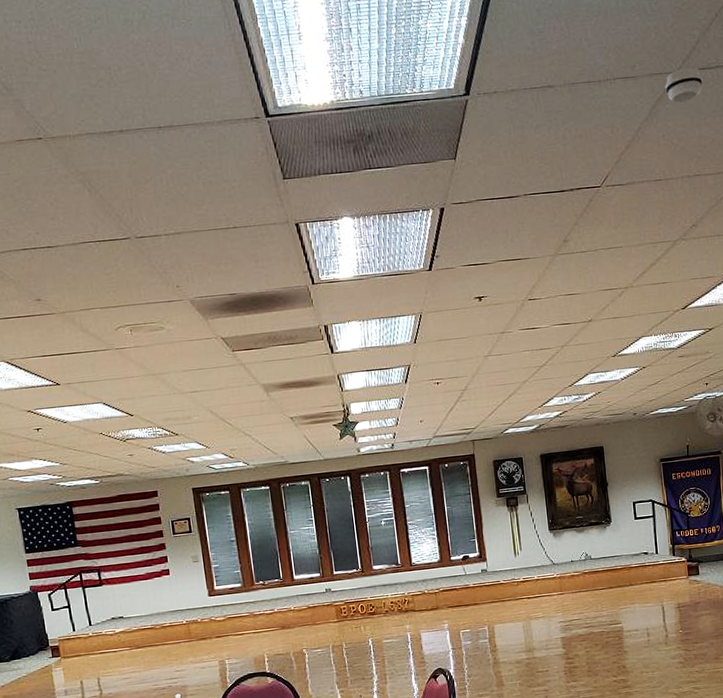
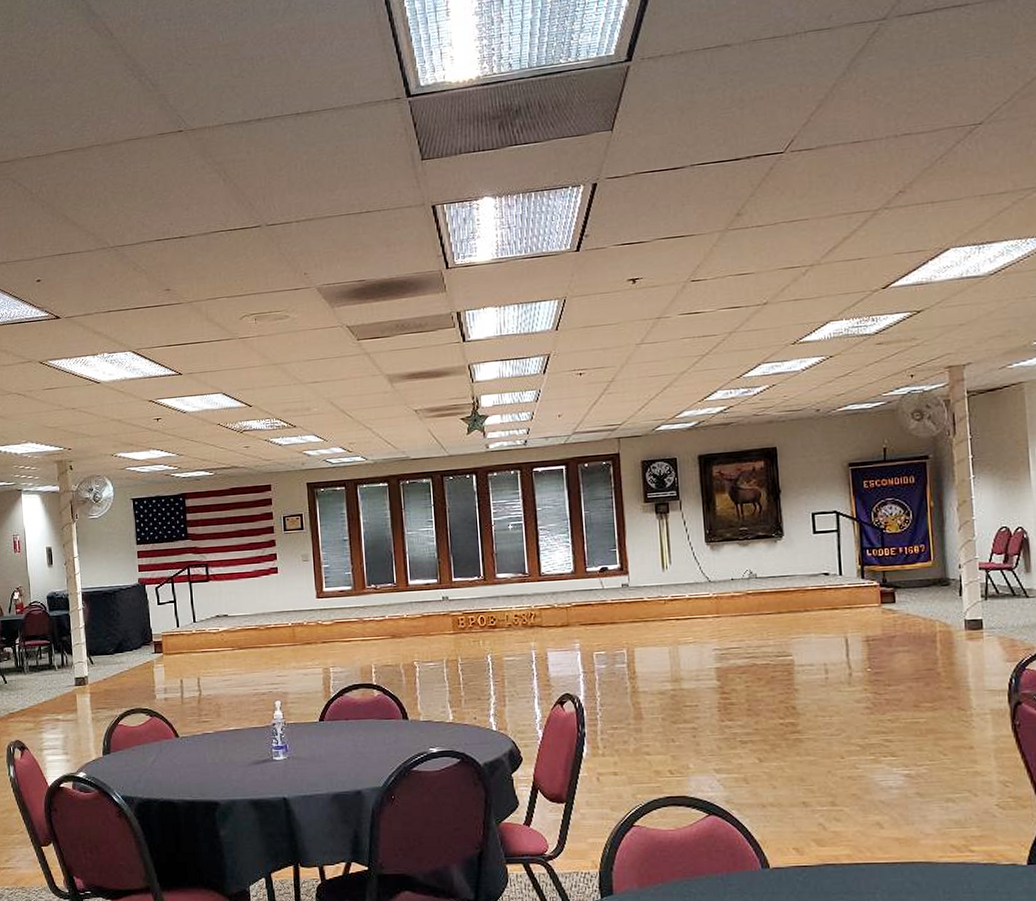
smoke detector: present [665,67,703,103] -> none [868,12,917,54]

